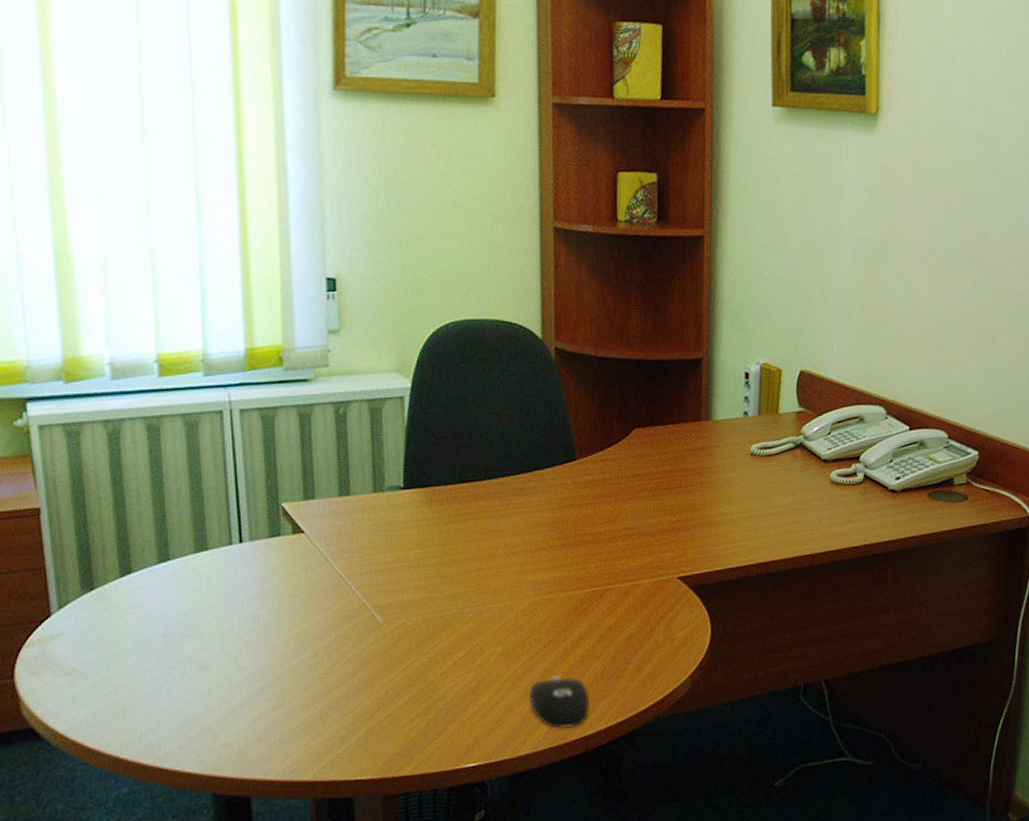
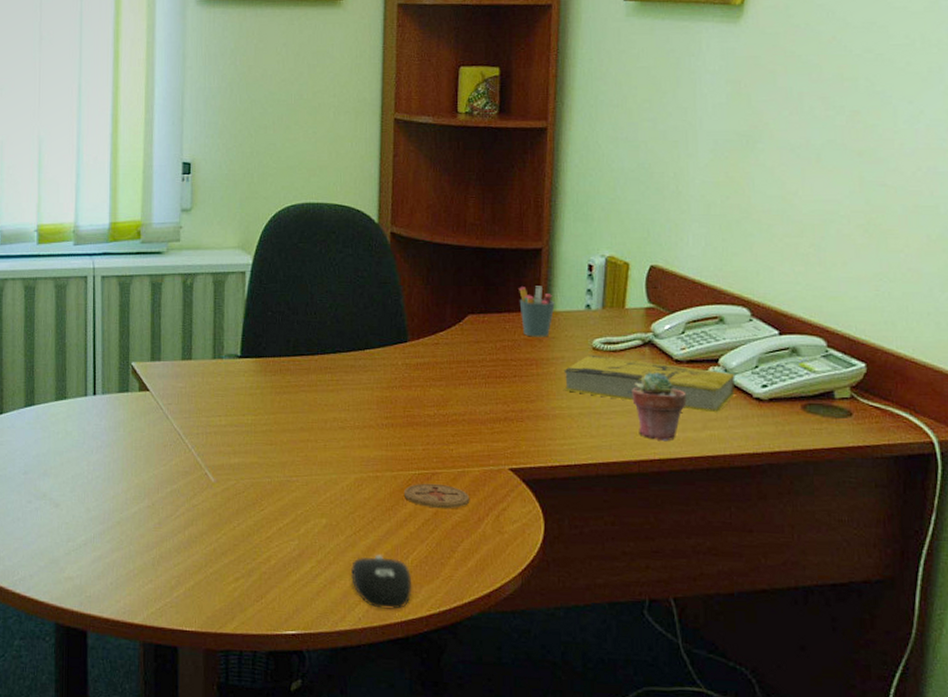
coaster: none [579,599,642,624] -> present [405,483,470,509]
pen holder: none [682,396,716,447] -> present [519,286,555,337]
book: none [725,460,874,507] -> present [563,354,735,413]
potted succulent: none [786,472,833,538] -> present [632,372,687,442]

